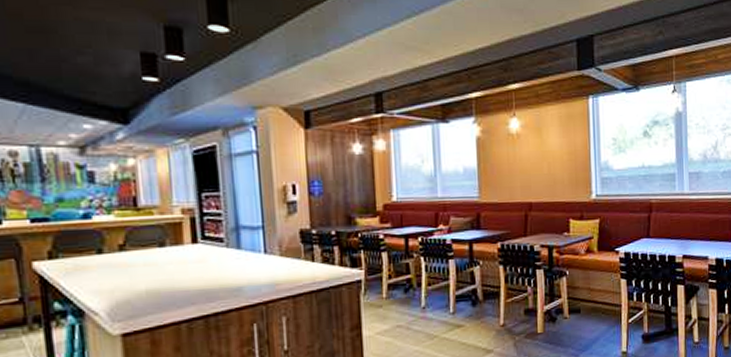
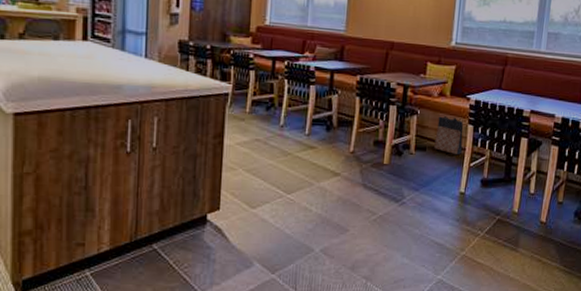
bag: none [588,273,619,313] -> present [434,116,464,155]

